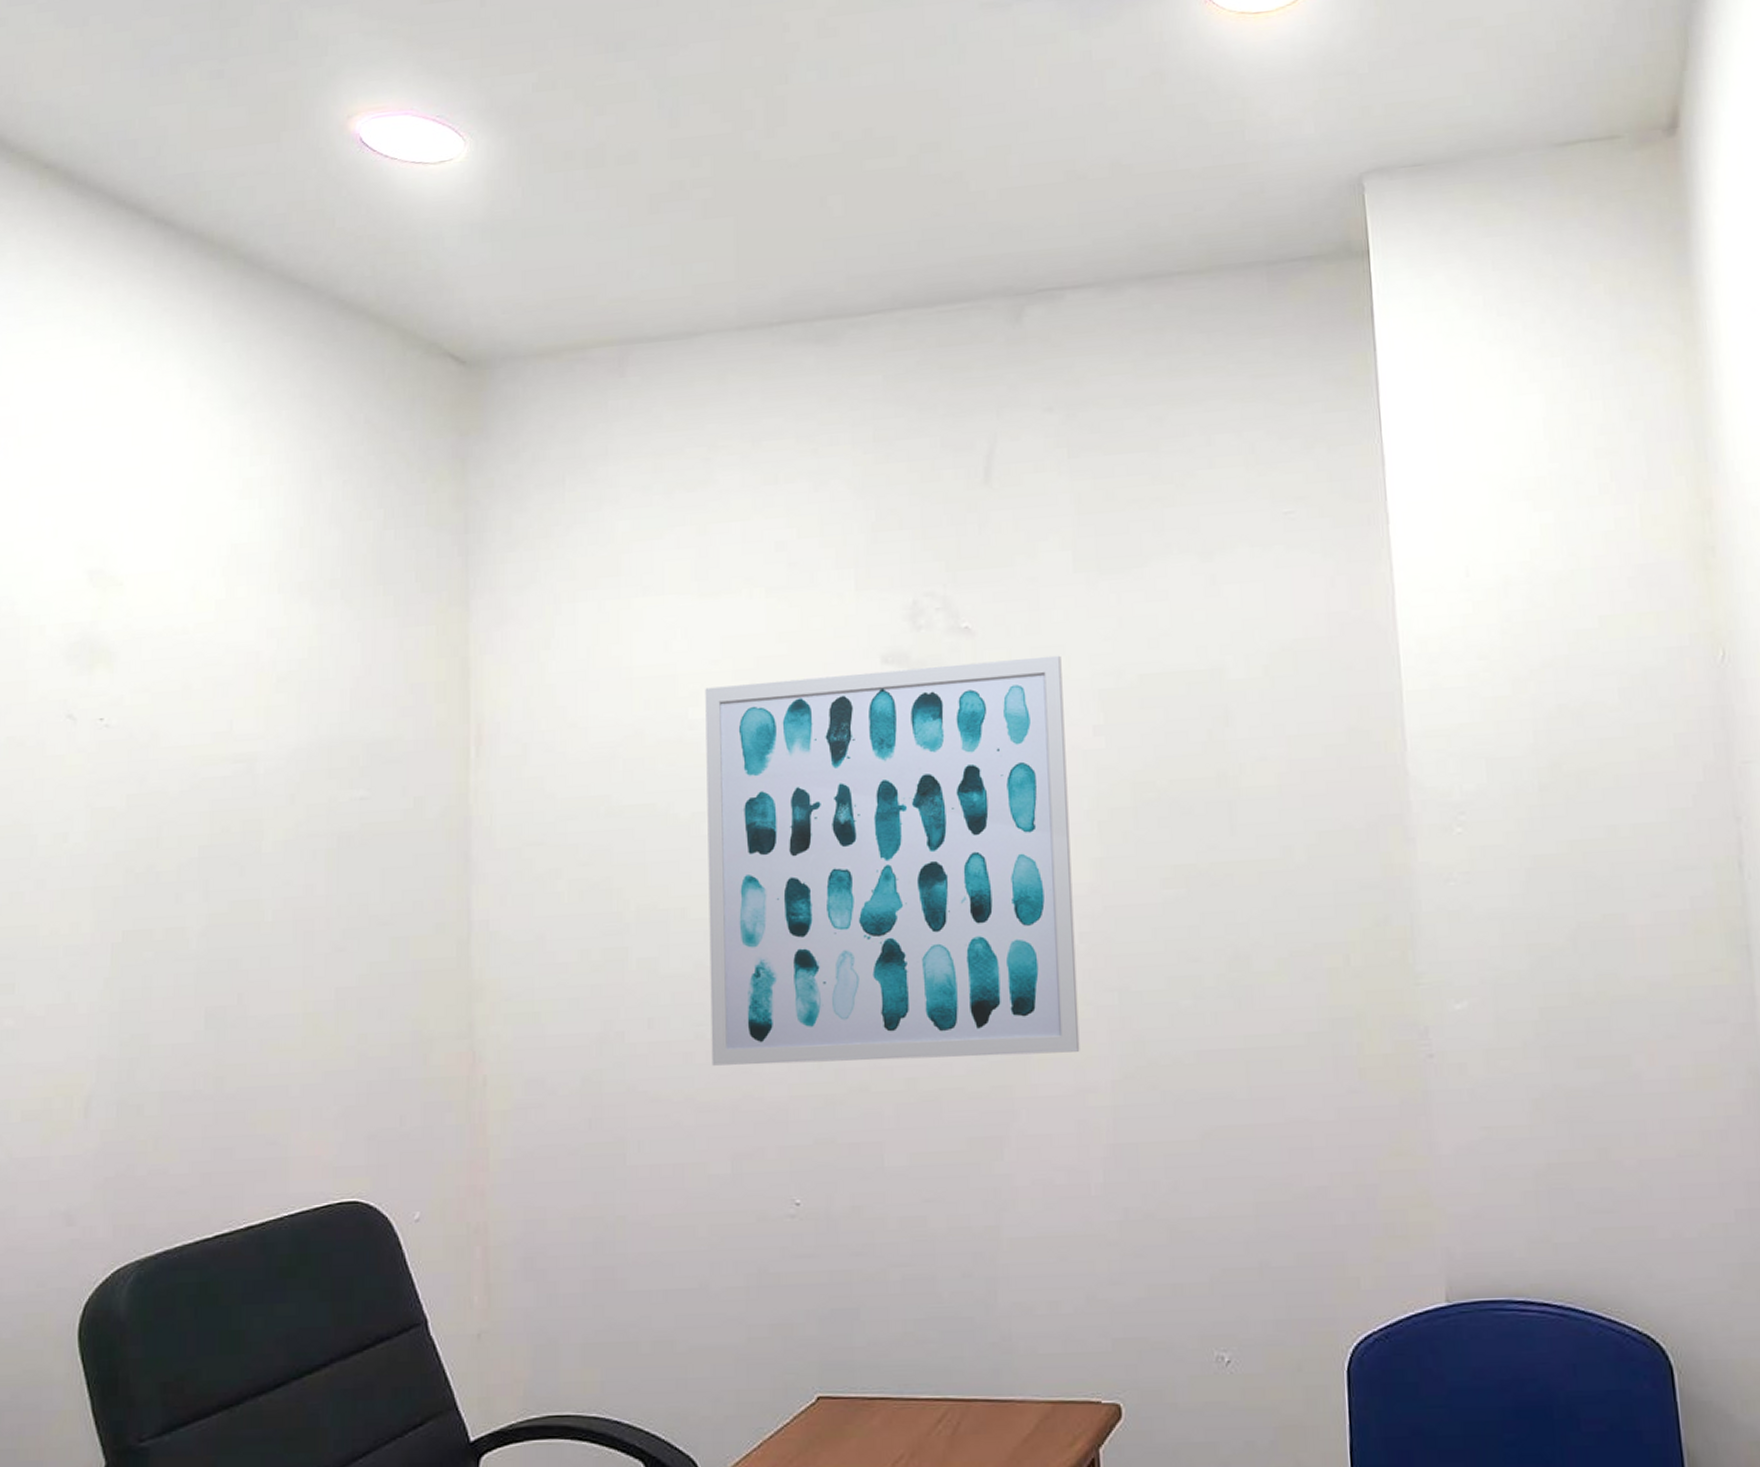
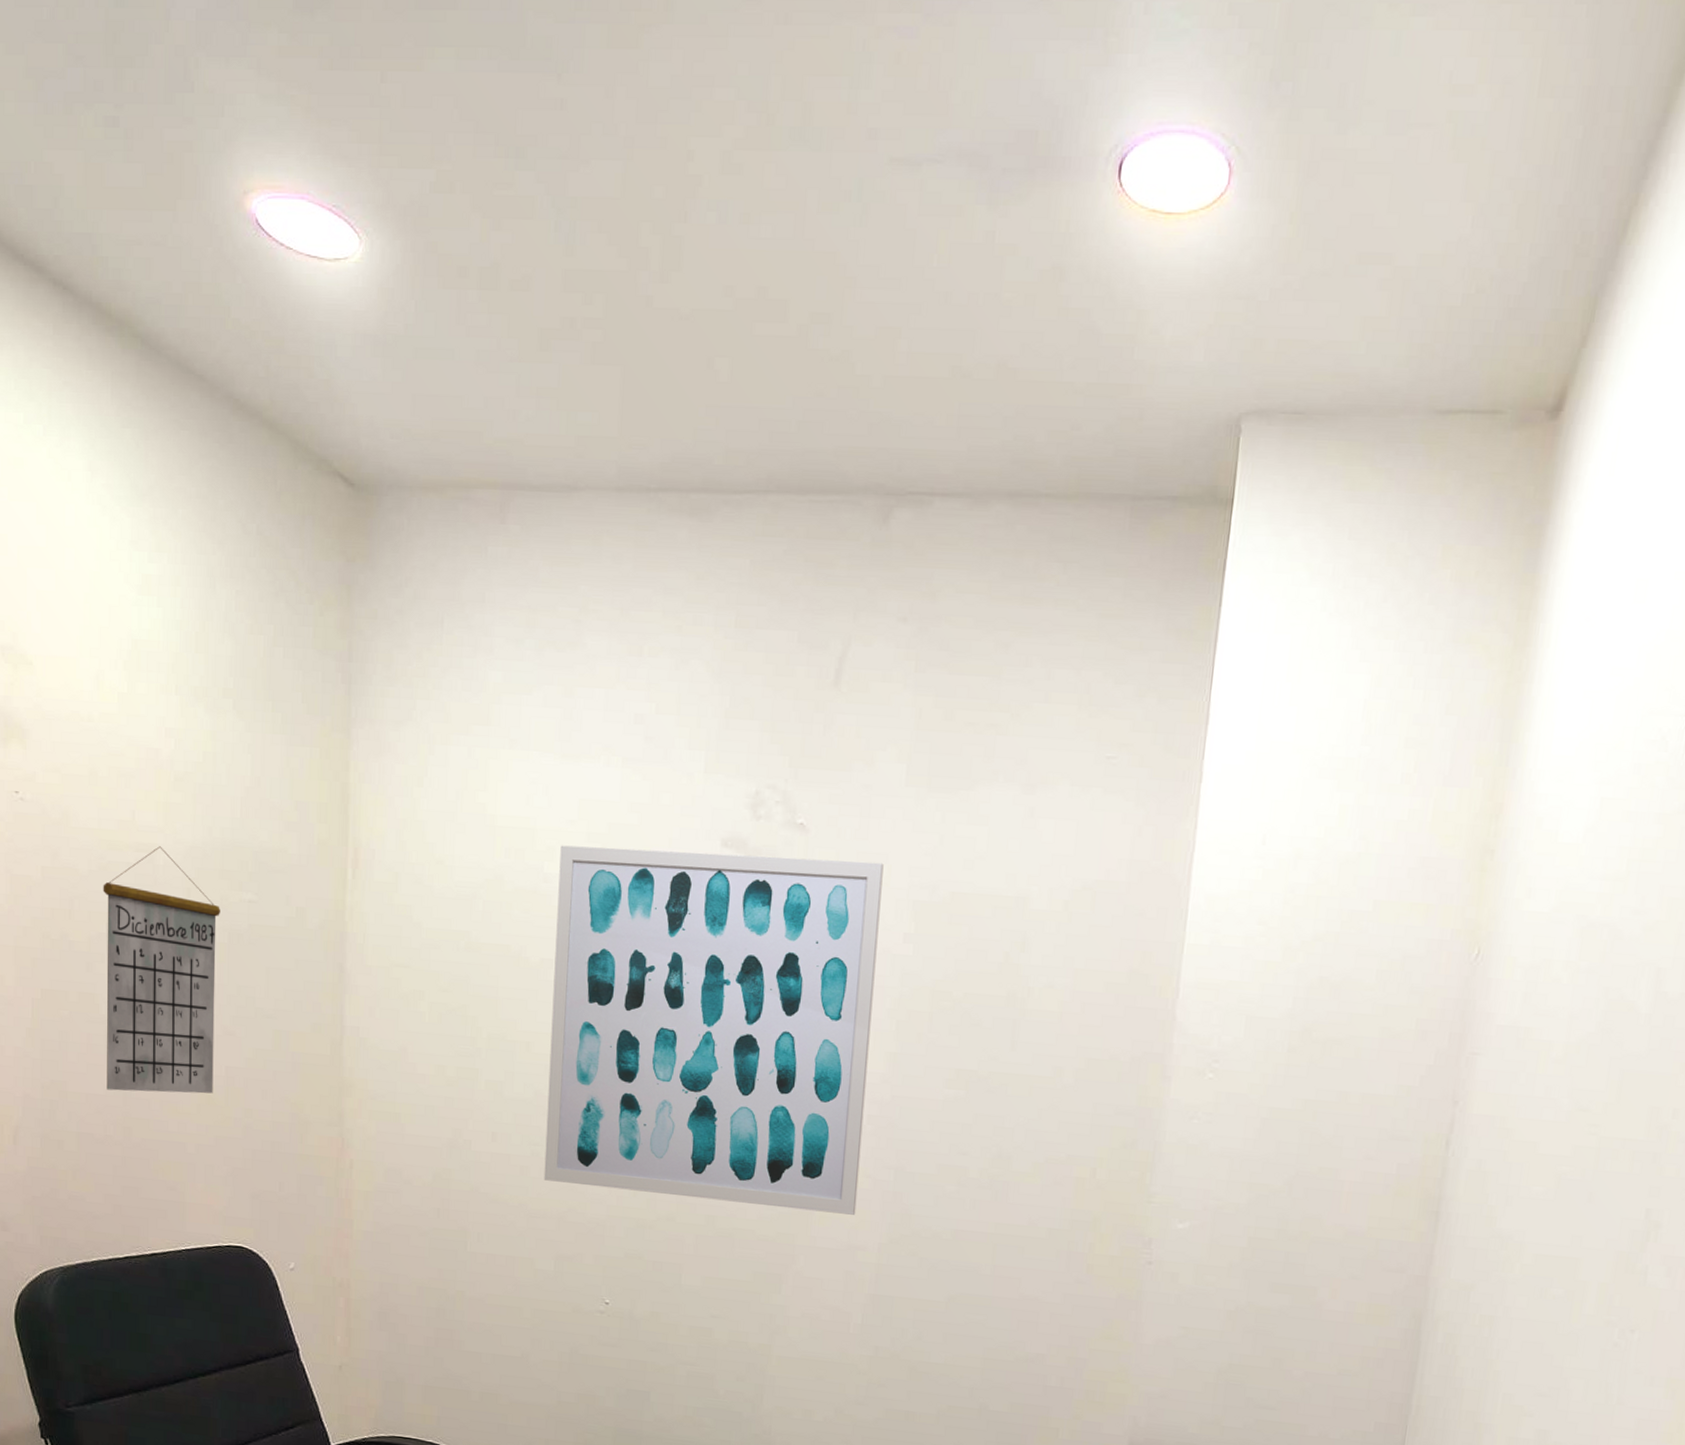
calendar: none [195,753,328,1036] -> present [103,846,220,1094]

